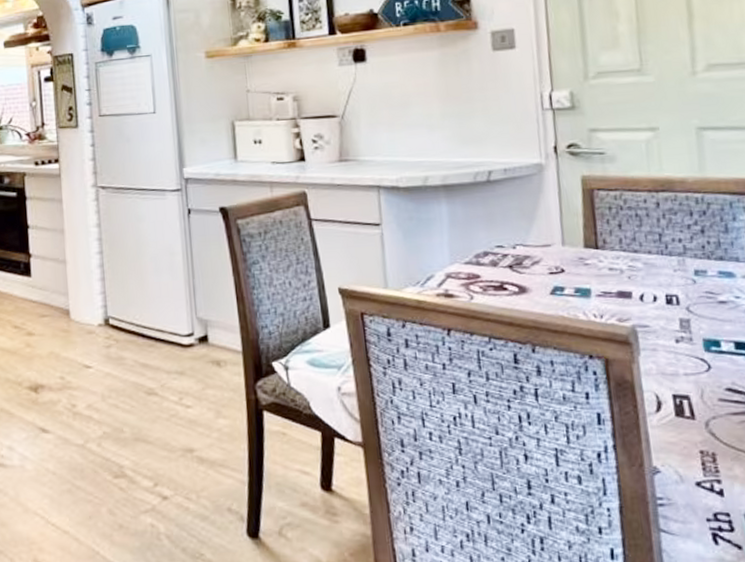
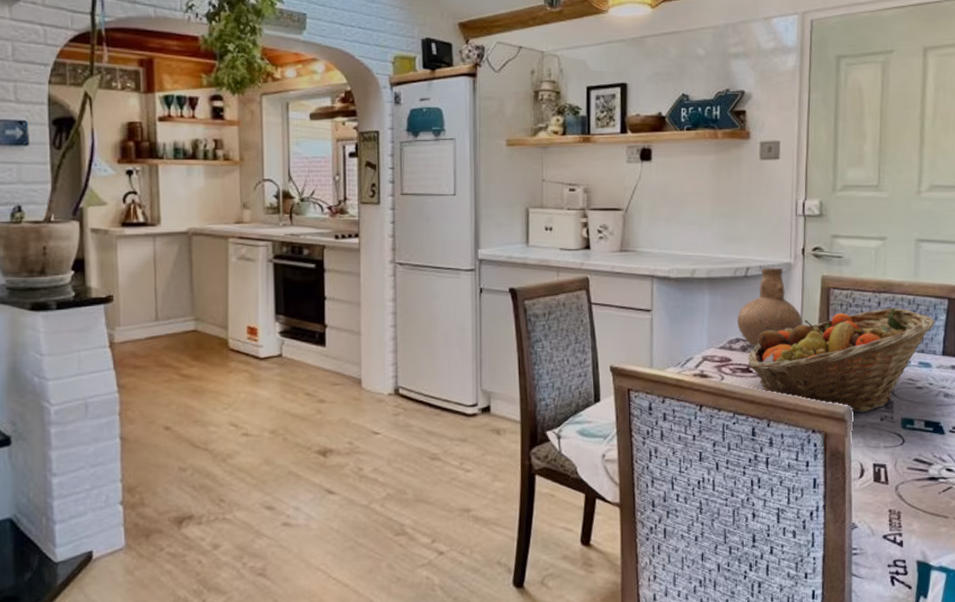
vase: none [483,169,564,261] -> present [737,267,803,347]
fruit basket: none [500,208,734,334] -> present [747,307,935,413]

